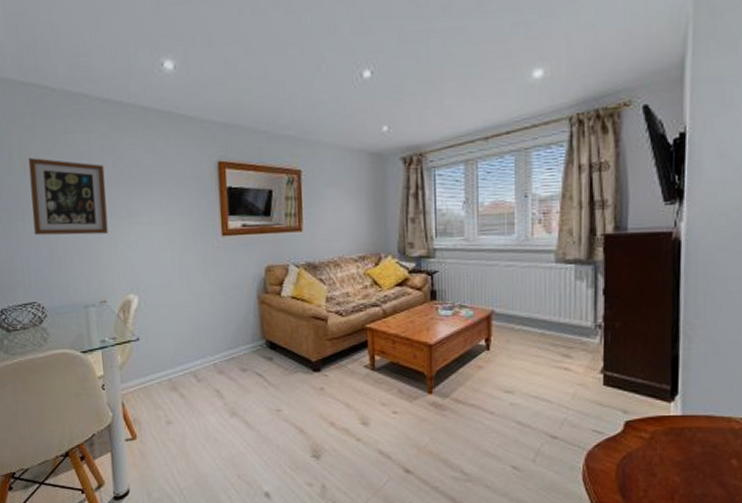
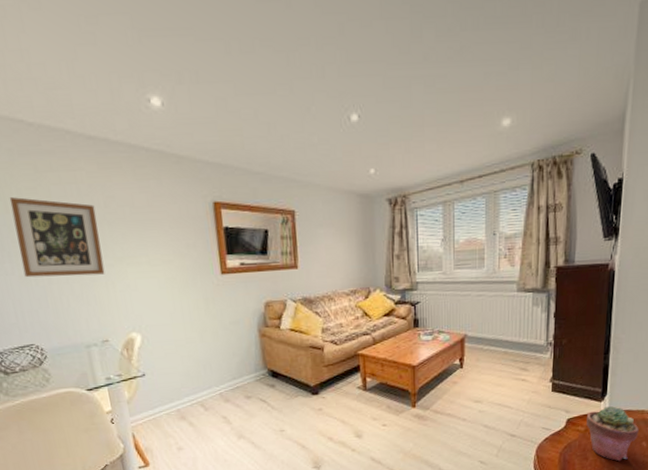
potted succulent: none [652,409,725,483] -> present [586,406,639,462]

